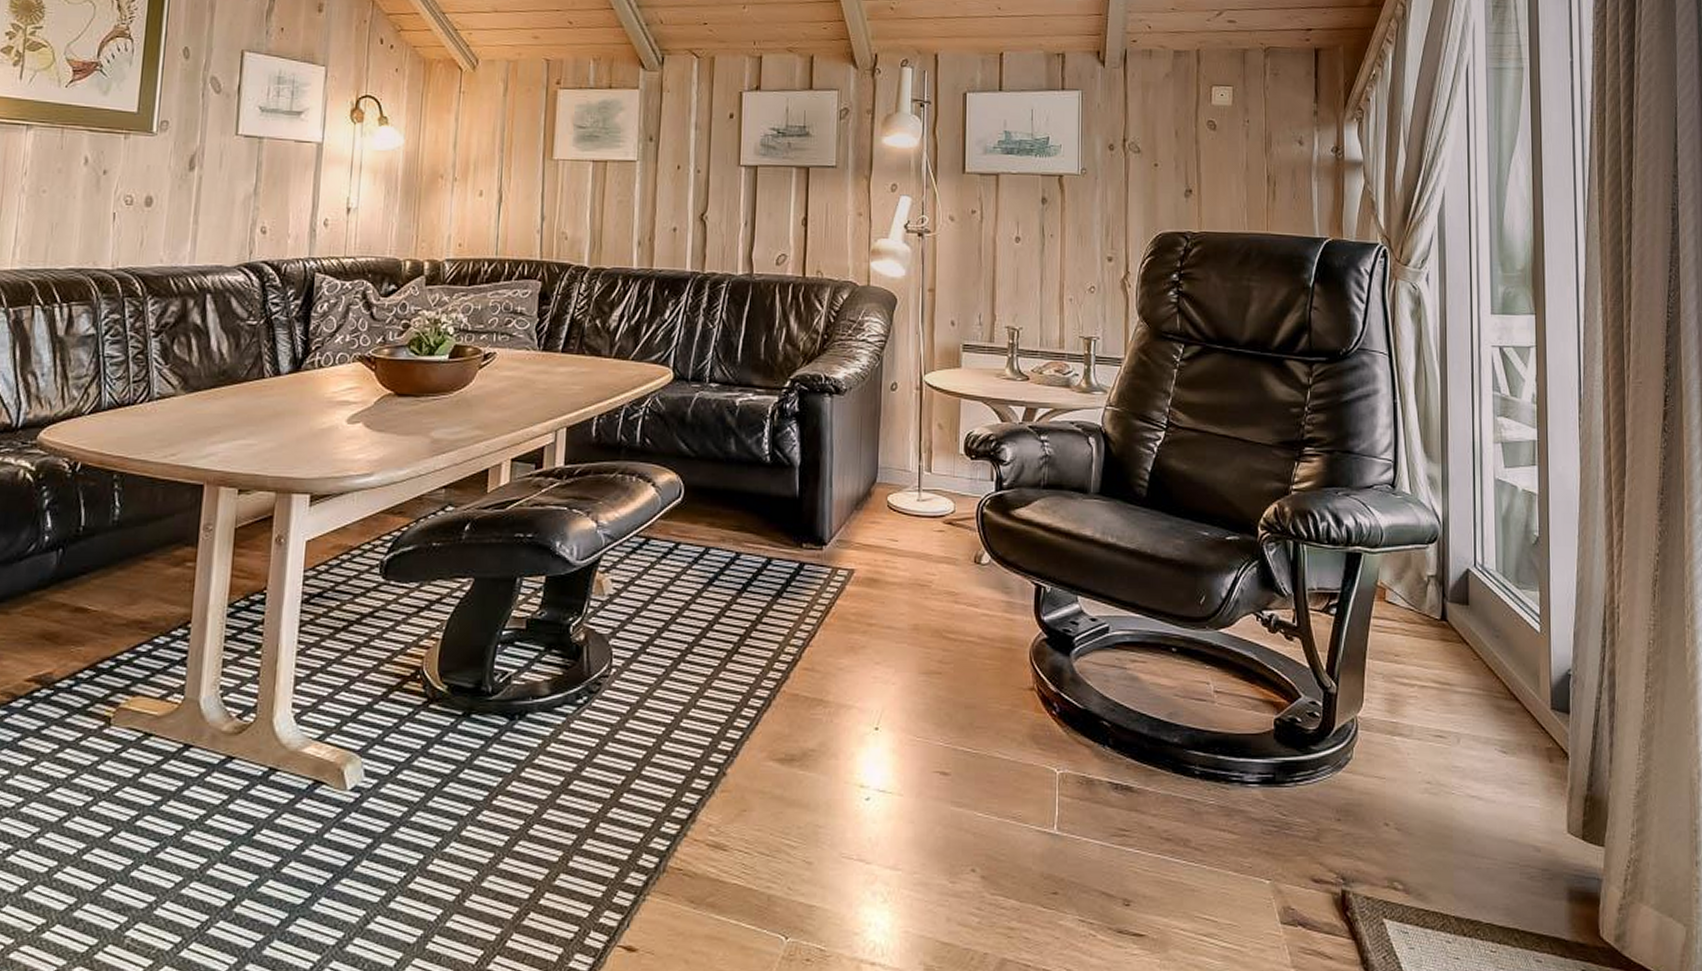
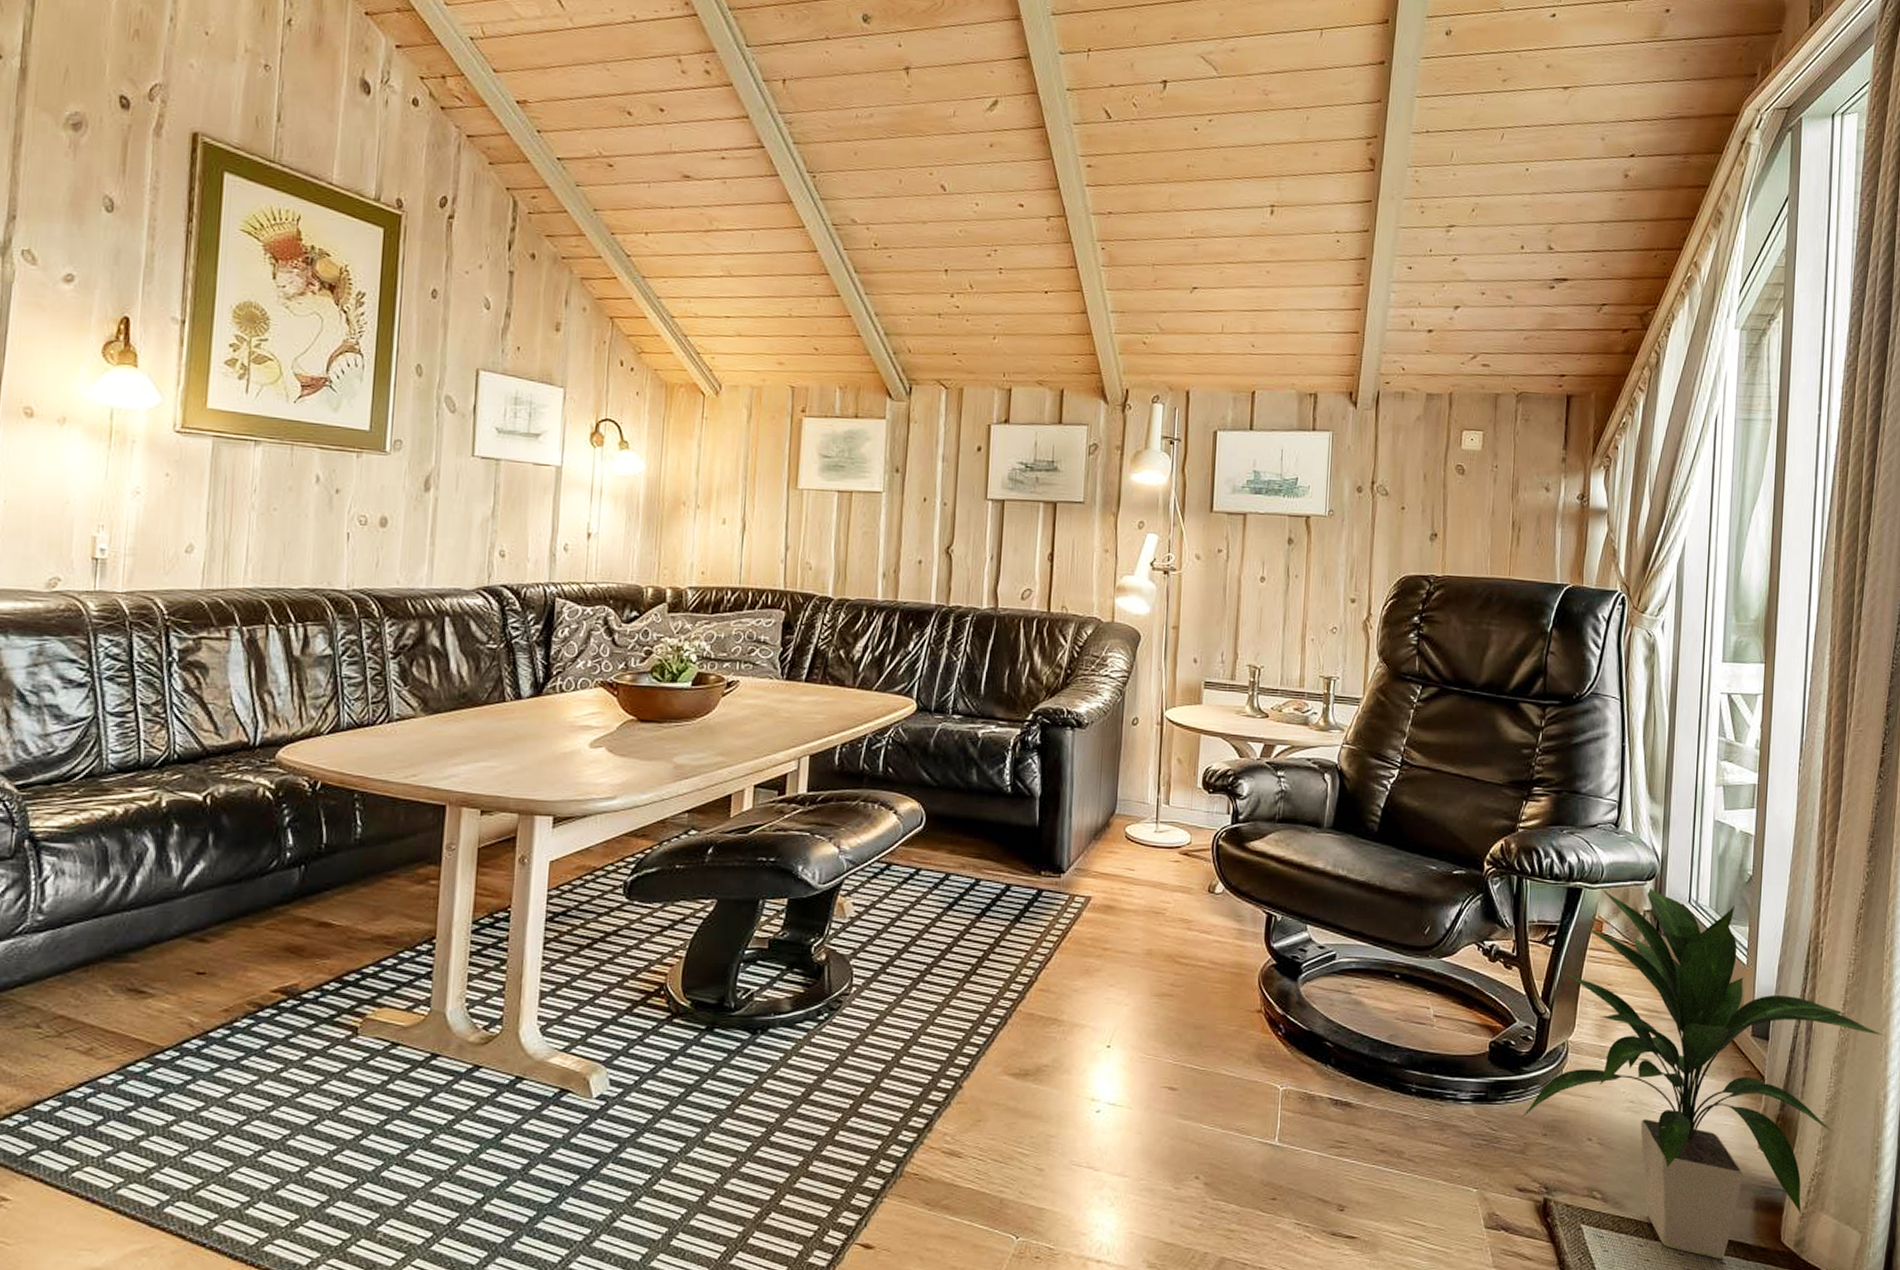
indoor plant: none [1313,552,1692,957] -> present [1522,888,1884,1259]

